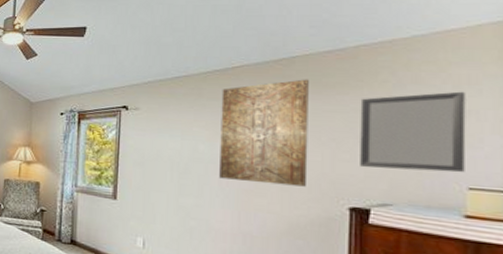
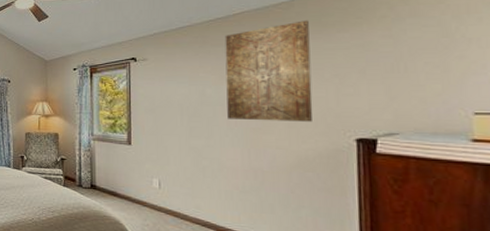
home mirror: present [360,91,466,173] -> none [360,20,470,100]

